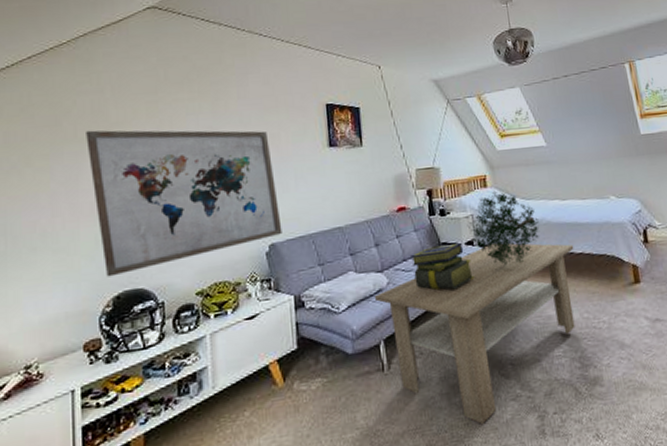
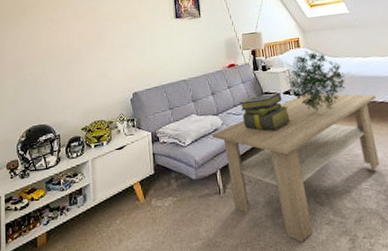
wall art: present [86,130,282,277] -> none [9,8,142,116]

